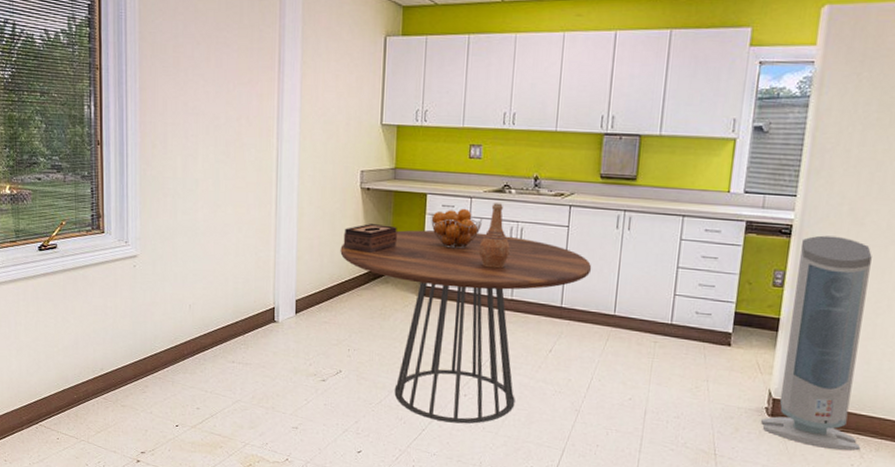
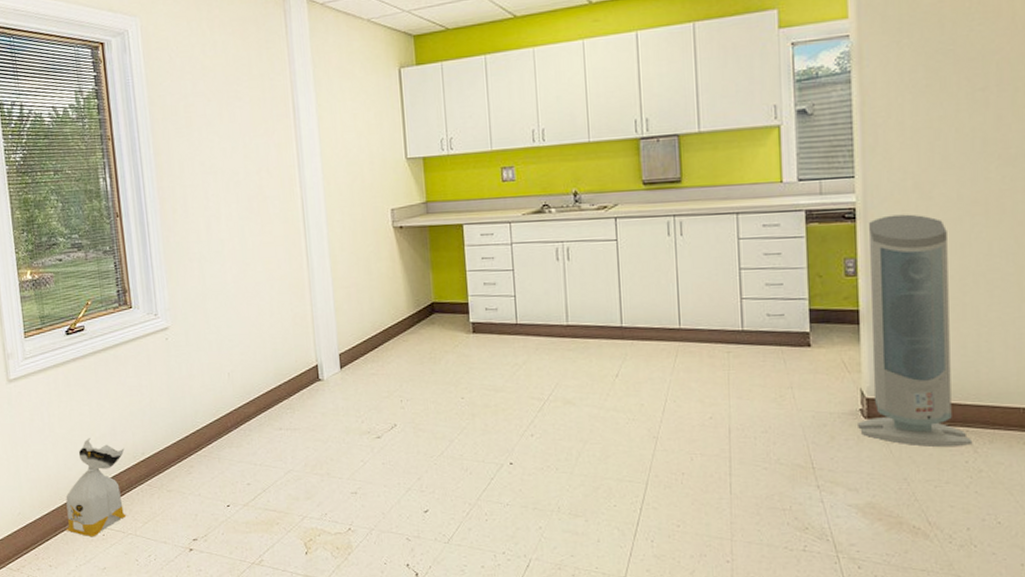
bag: none [22,349,85,440] -> present [65,438,127,537]
dining table: present [340,230,592,424] -> none [379,258,648,467]
tissue box: present [343,224,397,254] -> none [381,262,438,295]
fruit basket: present [430,208,483,250] -> none [469,234,526,279]
vase: present [478,203,510,269] -> none [525,224,559,295]

